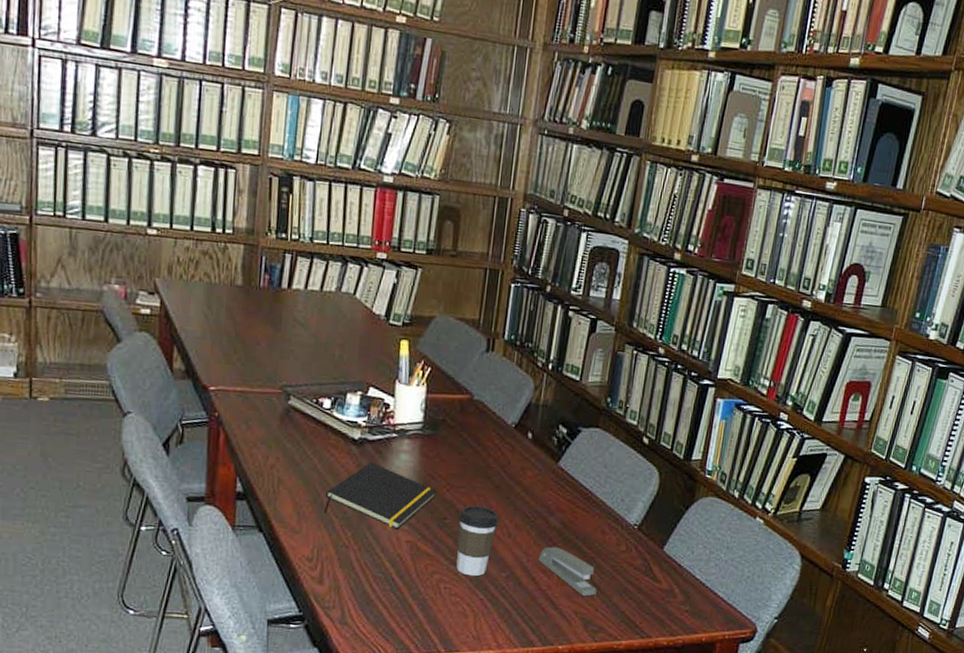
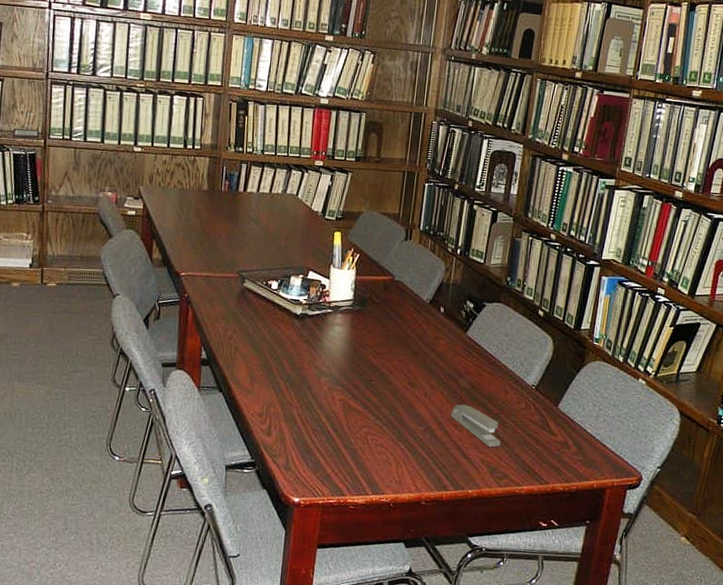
notepad: present [323,462,437,529] -> none [271,333,365,389]
coffee cup: present [456,505,499,577] -> none [381,369,417,430]

